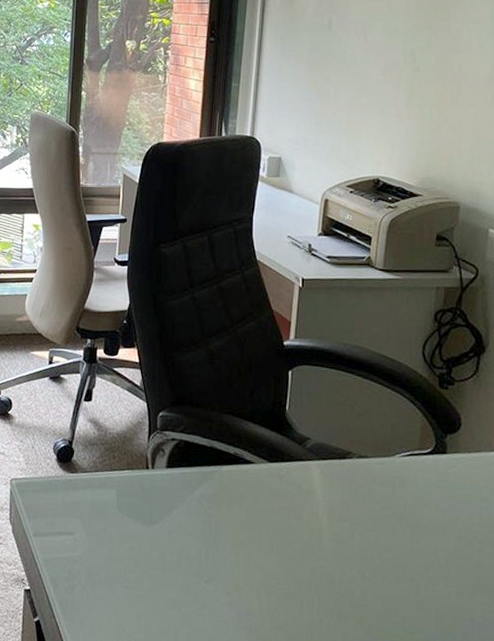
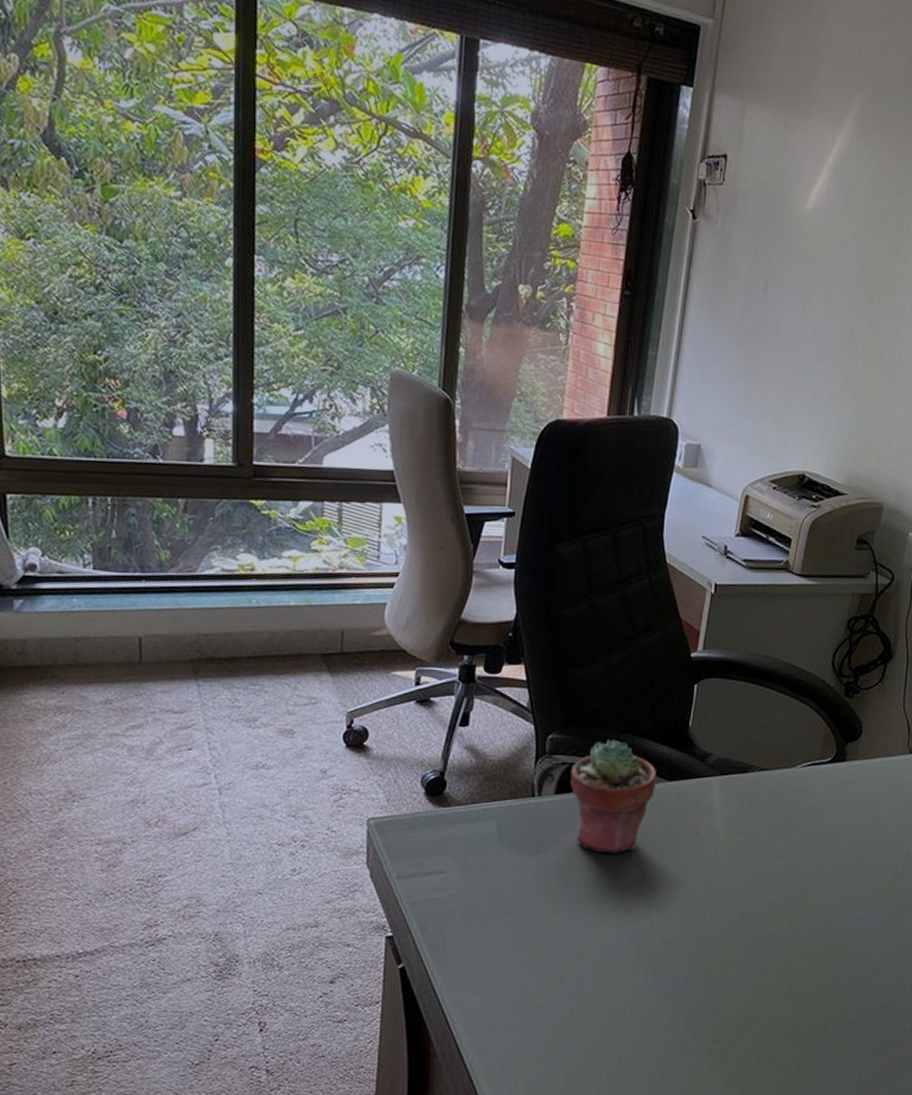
potted succulent: none [179,419,259,531] -> present [570,739,657,854]

